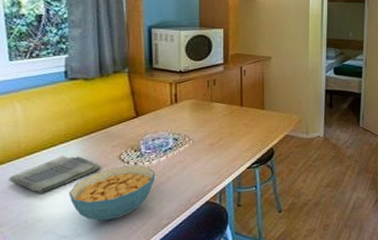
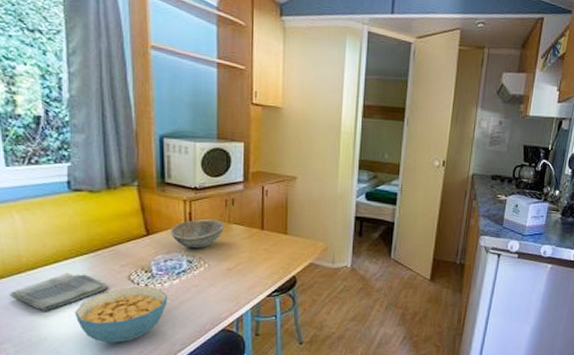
bowl: none [158,99,206,127] -> present [170,219,224,249]

